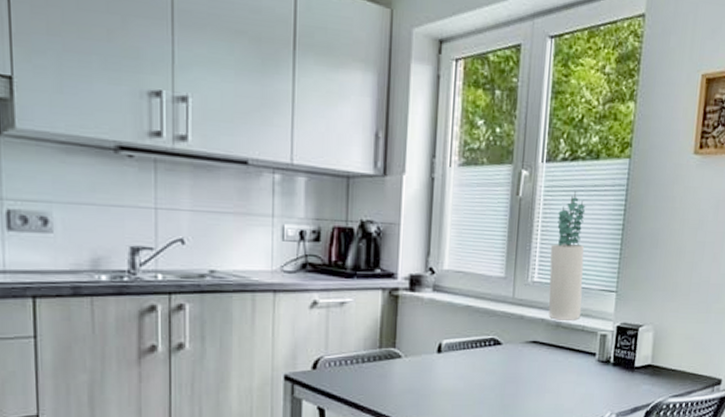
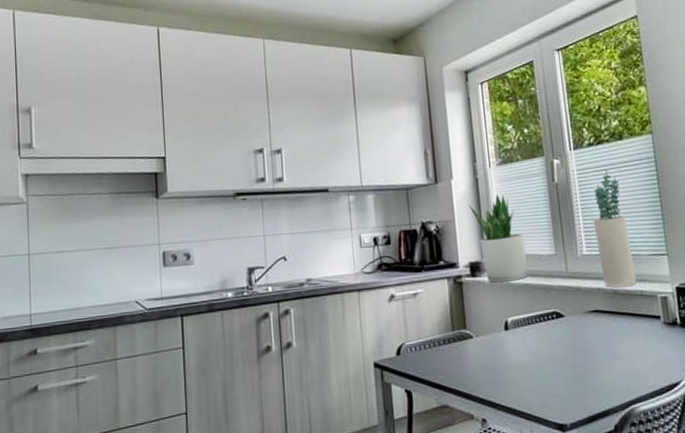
planter: none [418,200,475,301] -> present [468,194,528,283]

